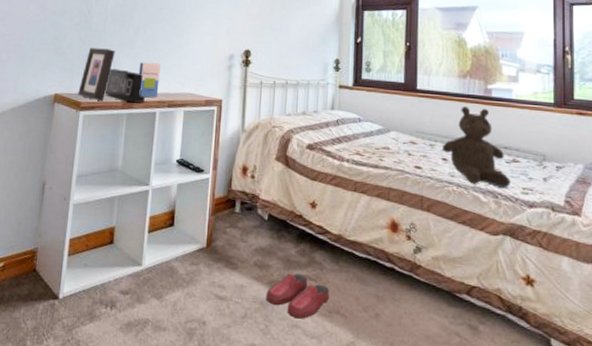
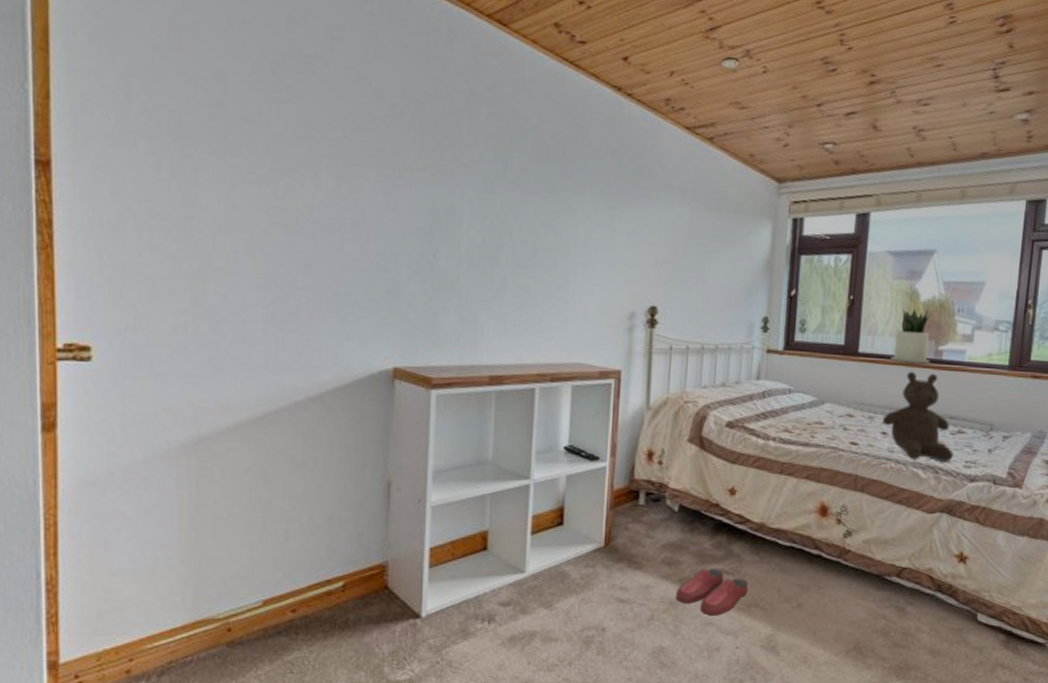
picture frame: present [78,48,115,101] -> none [427,305,475,375]
alarm clock: present [104,68,145,103] -> none [463,332,519,377]
book: present [138,62,161,98] -> none [509,323,539,370]
planter: none [445,53,481,101] -> present [890,308,932,365]

